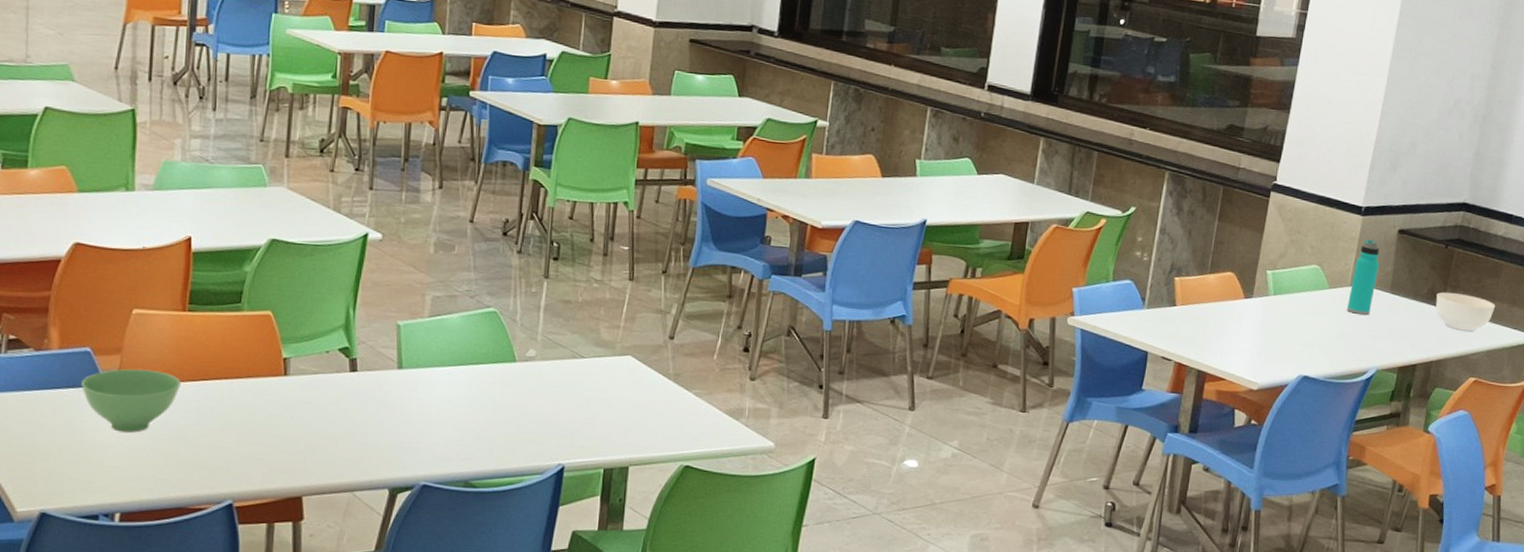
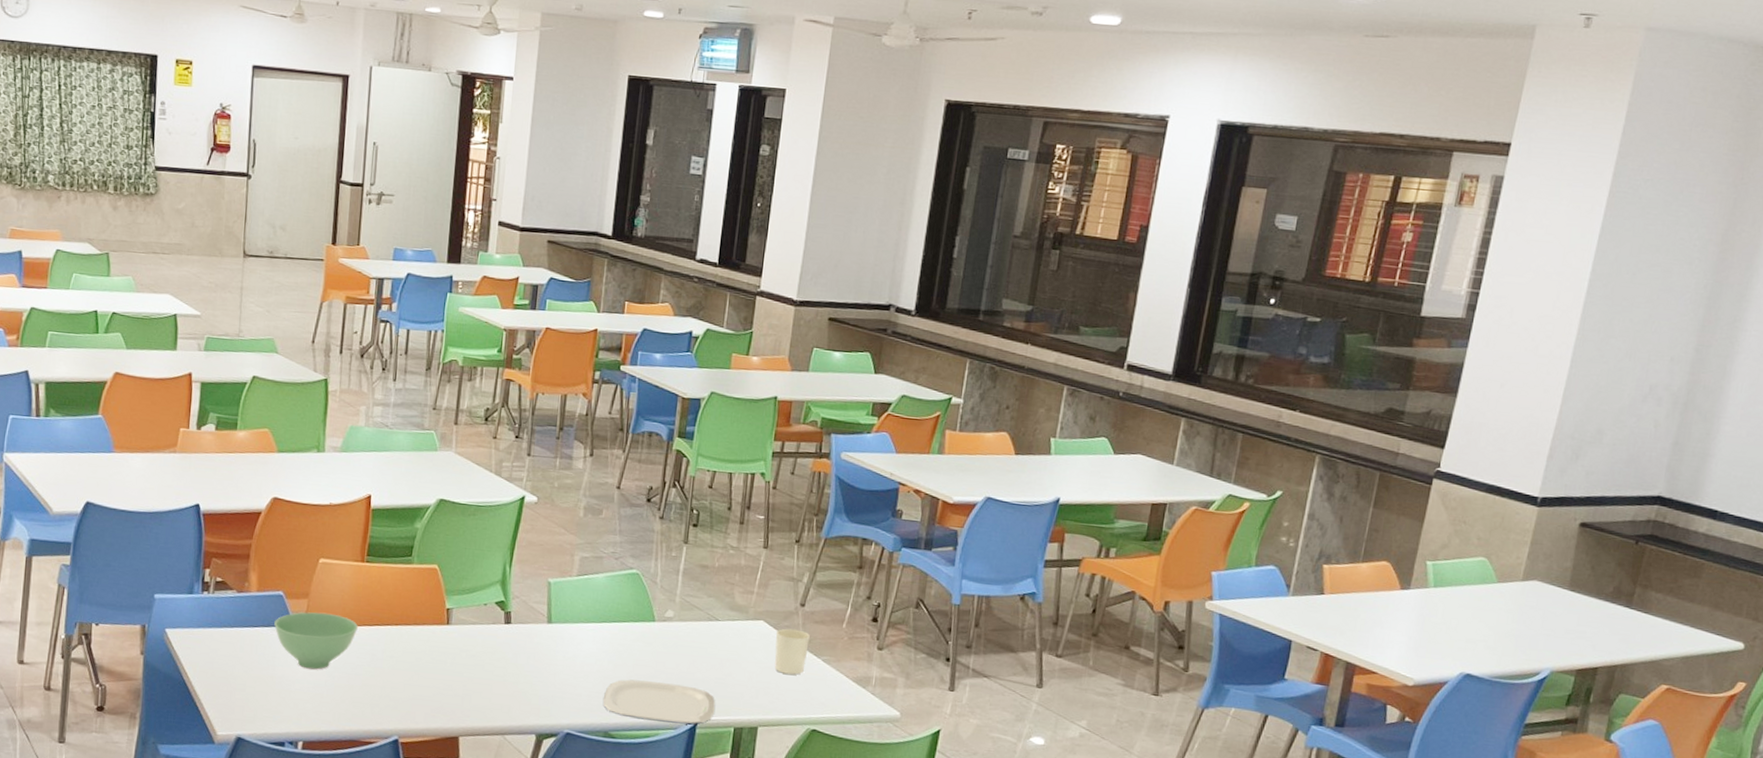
plate: none [461,424,583,468] -> present [603,679,715,725]
cup: none [644,362,680,410] -> present [774,628,810,675]
water bottle: present [1347,239,1380,316] -> none [1518,531,1557,613]
bowl: present [1435,292,1496,332] -> none [1622,591,1695,635]

